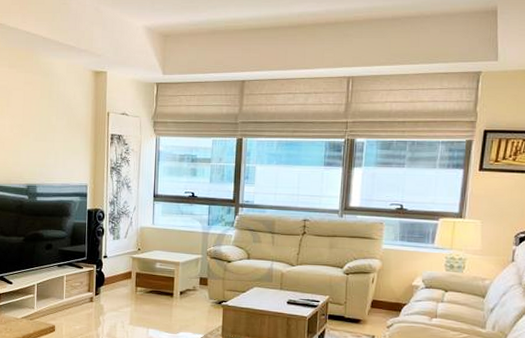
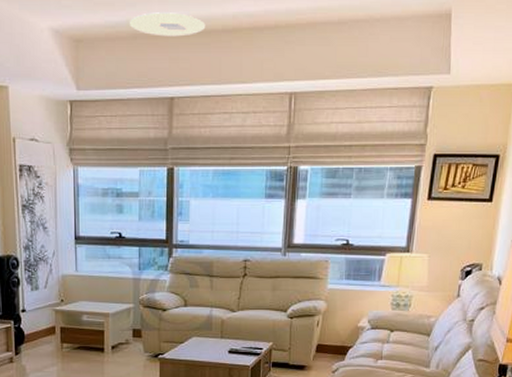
ceiling light: none [210,13,275,32] -> present [130,12,206,37]

